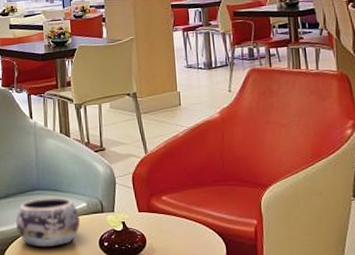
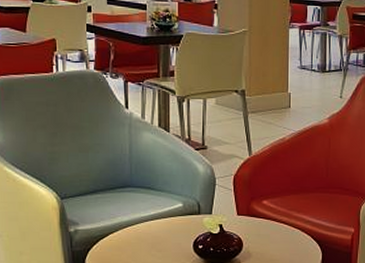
decorative bowl: present [16,197,81,248] -> none [103,195,175,248]

